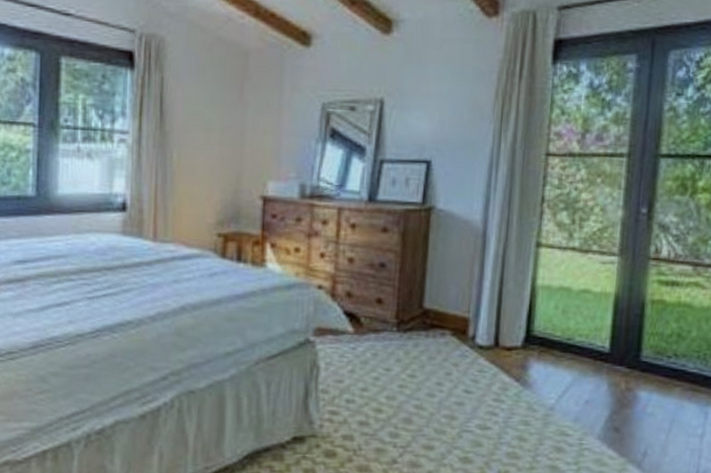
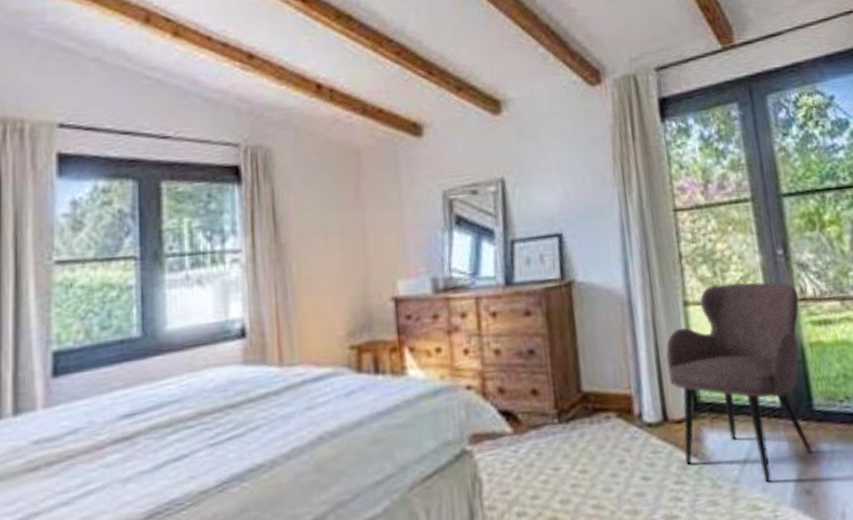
armchair: none [507,232,652,415] -> present [665,282,813,482]

